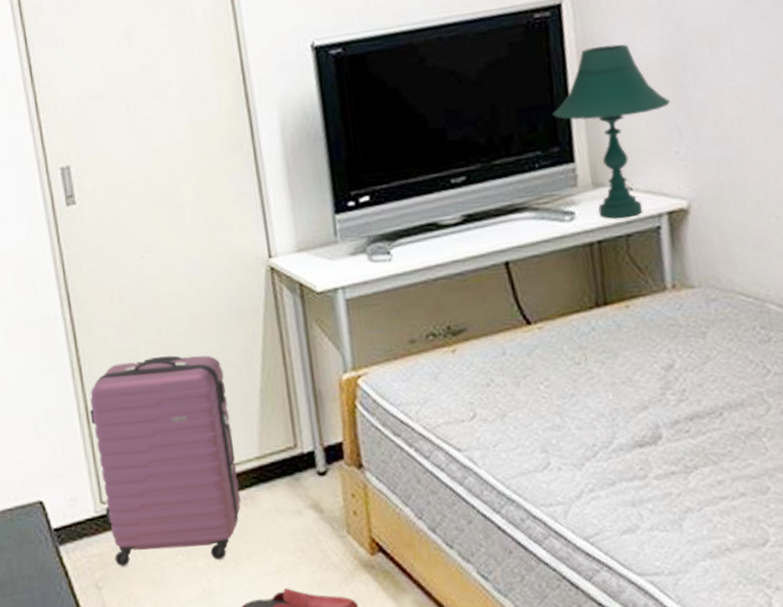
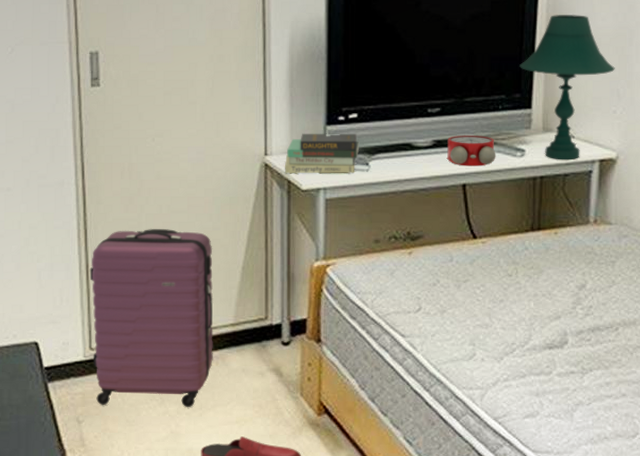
books: none [293,219,377,276] -> present [285,133,360,174]
alarm clock: none [479,202,541,241] -> present [447,135,496,166]

